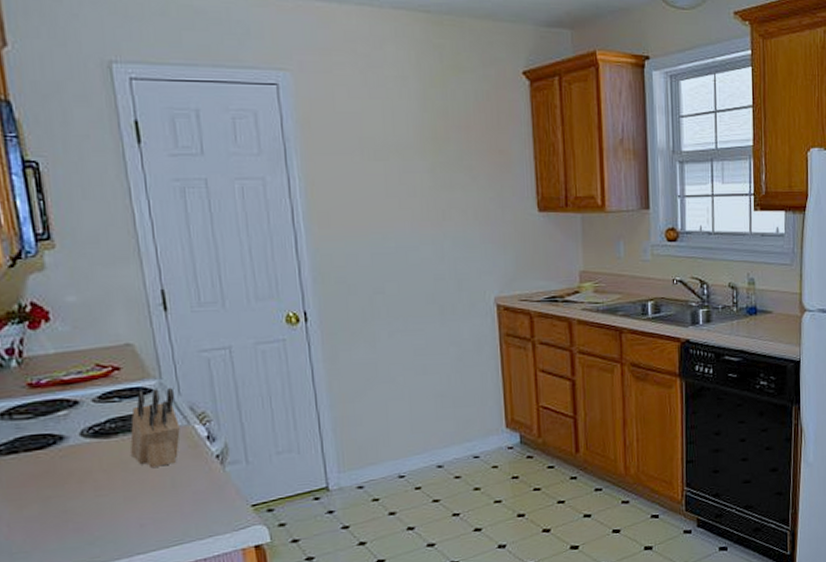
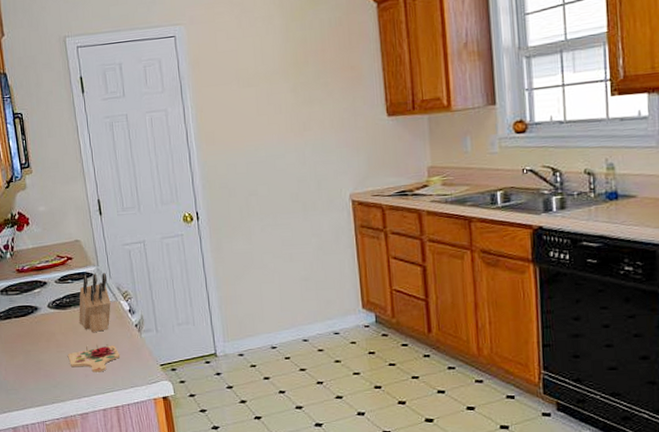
cutting board: none [113,482,194,521] -> present [68,344,121,373]

